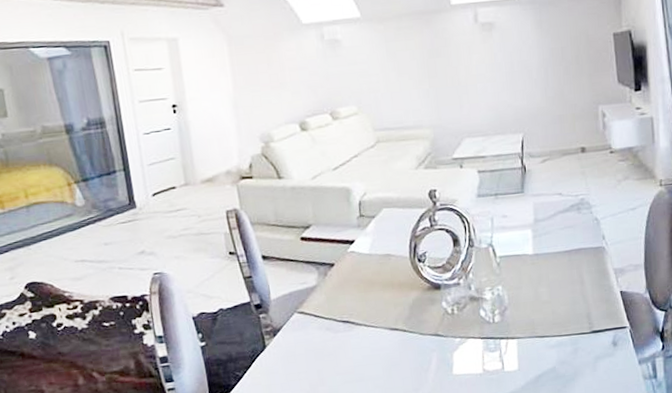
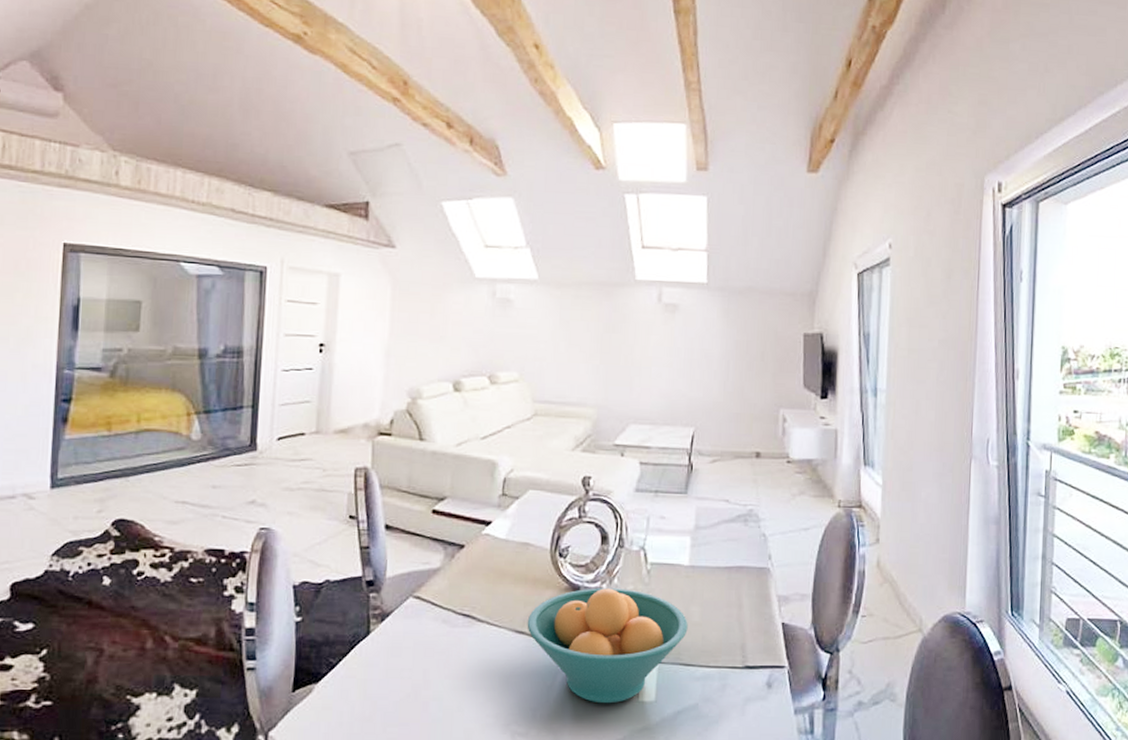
fruit bowl: none [399,281,539,378] -> present [527,588,688,704]

